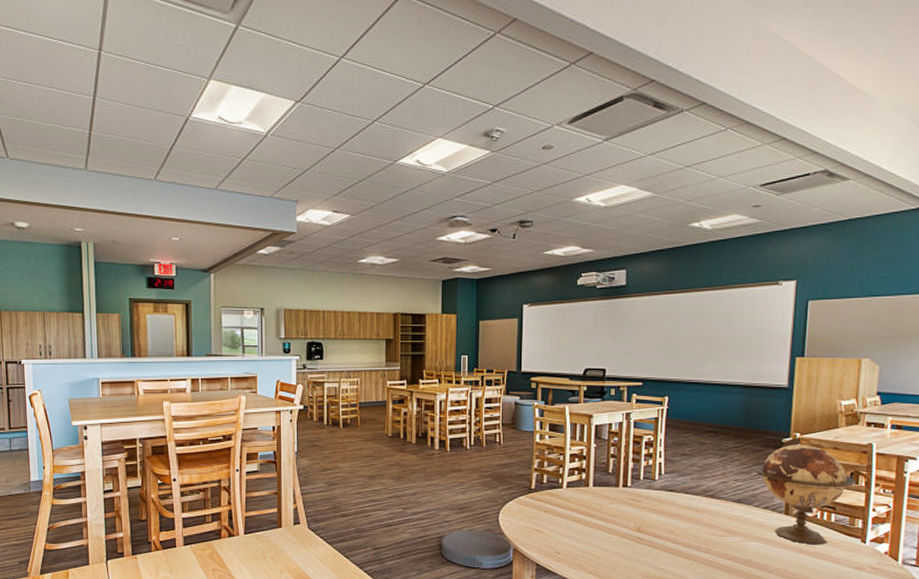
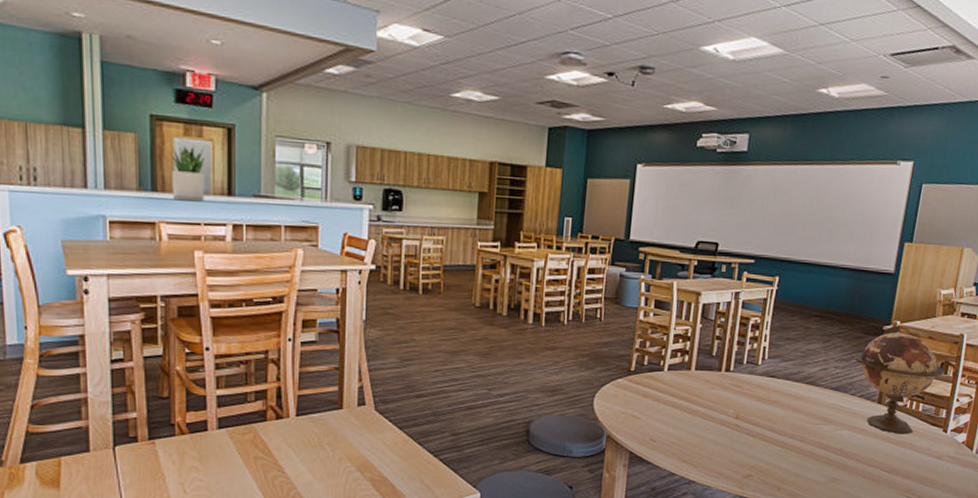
planter: none [145,319,170,363] -> present [172,145,205,202]

